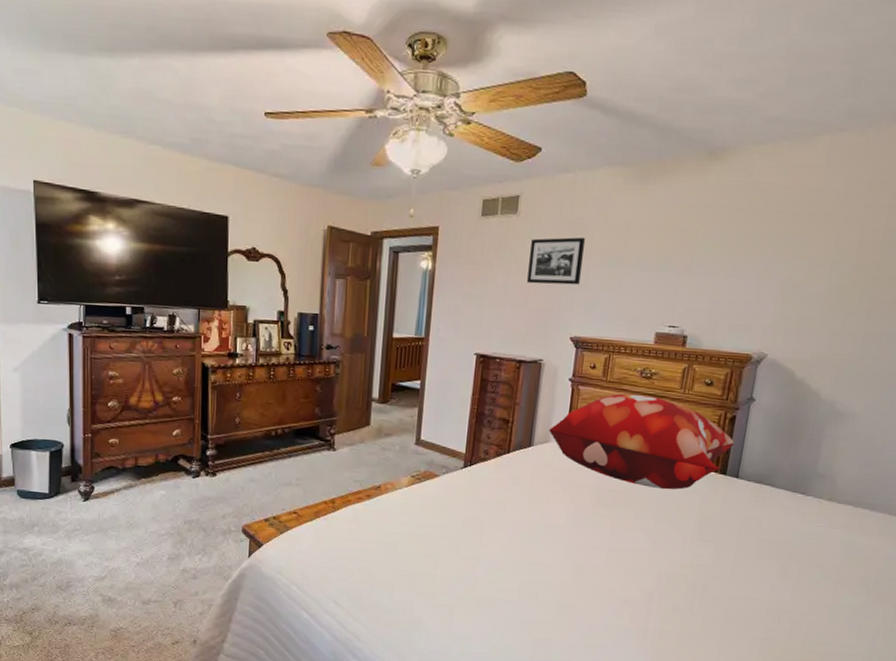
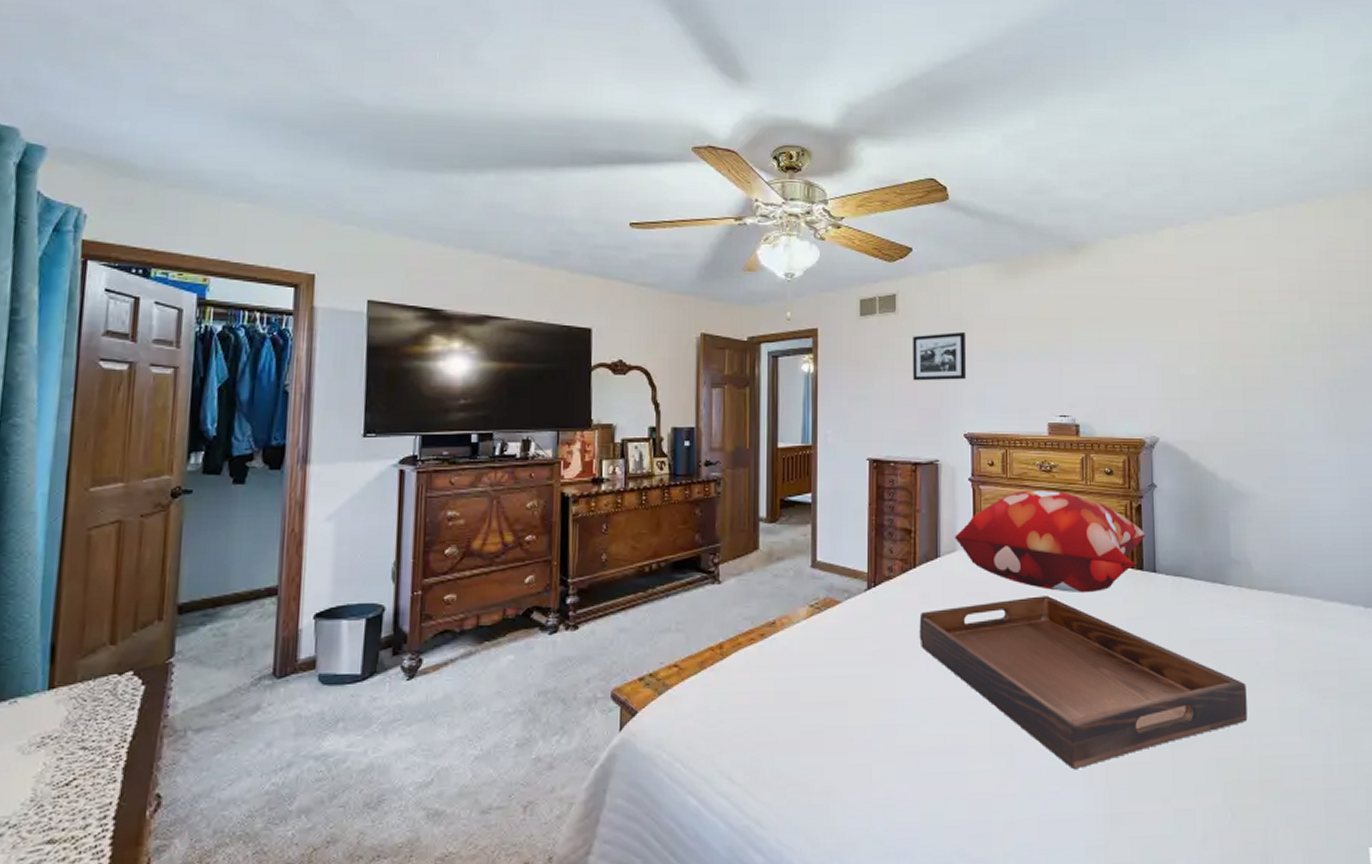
serving tray: none [506,487,806,631] -> present [919,596,1248,770]

